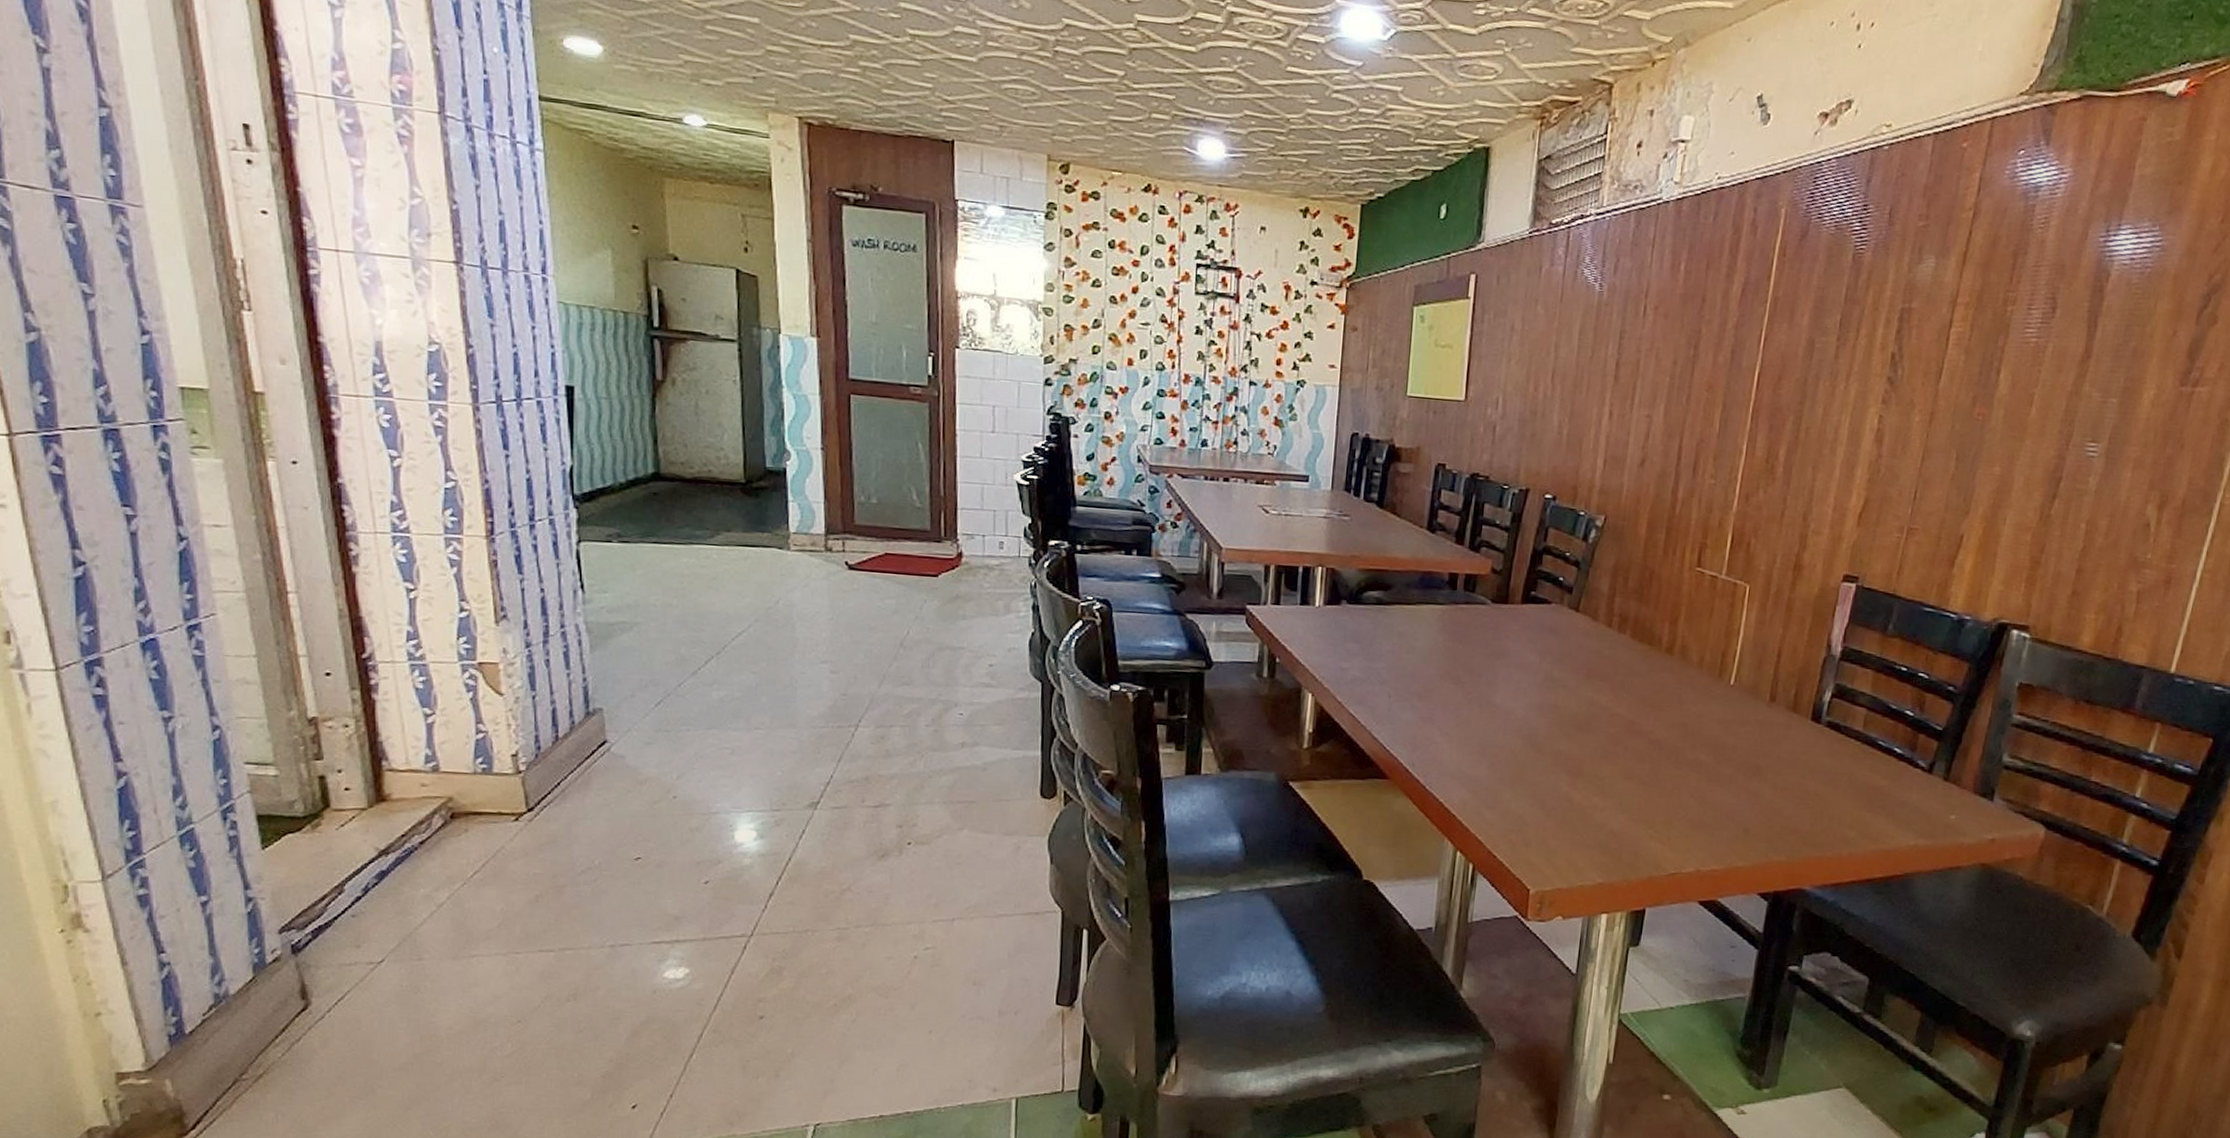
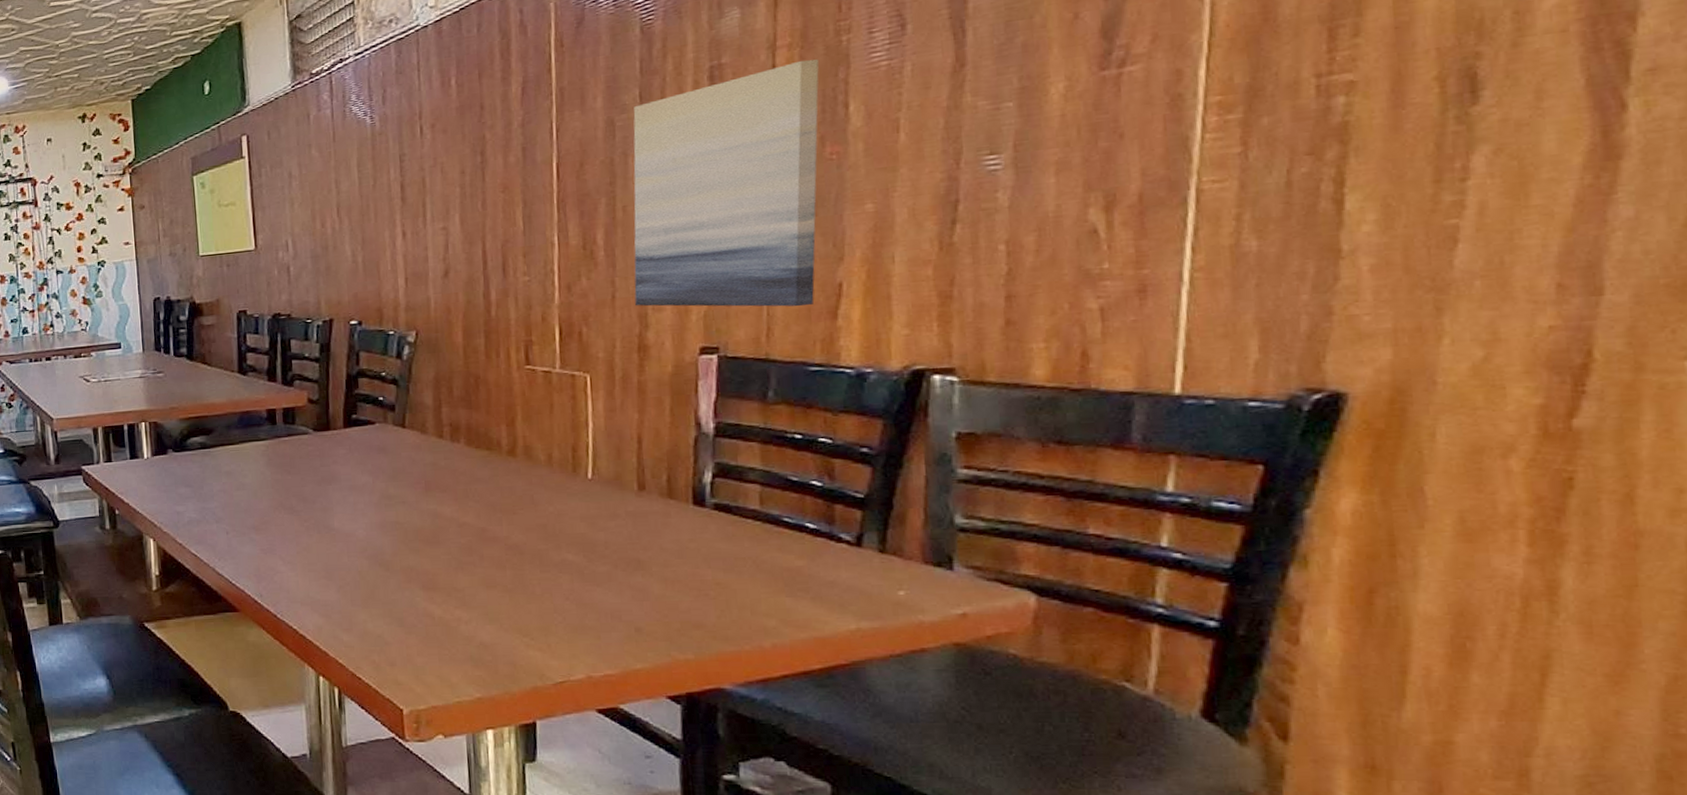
wall art: none [1799,321,1987,551] -> present [633,59,820,307]

